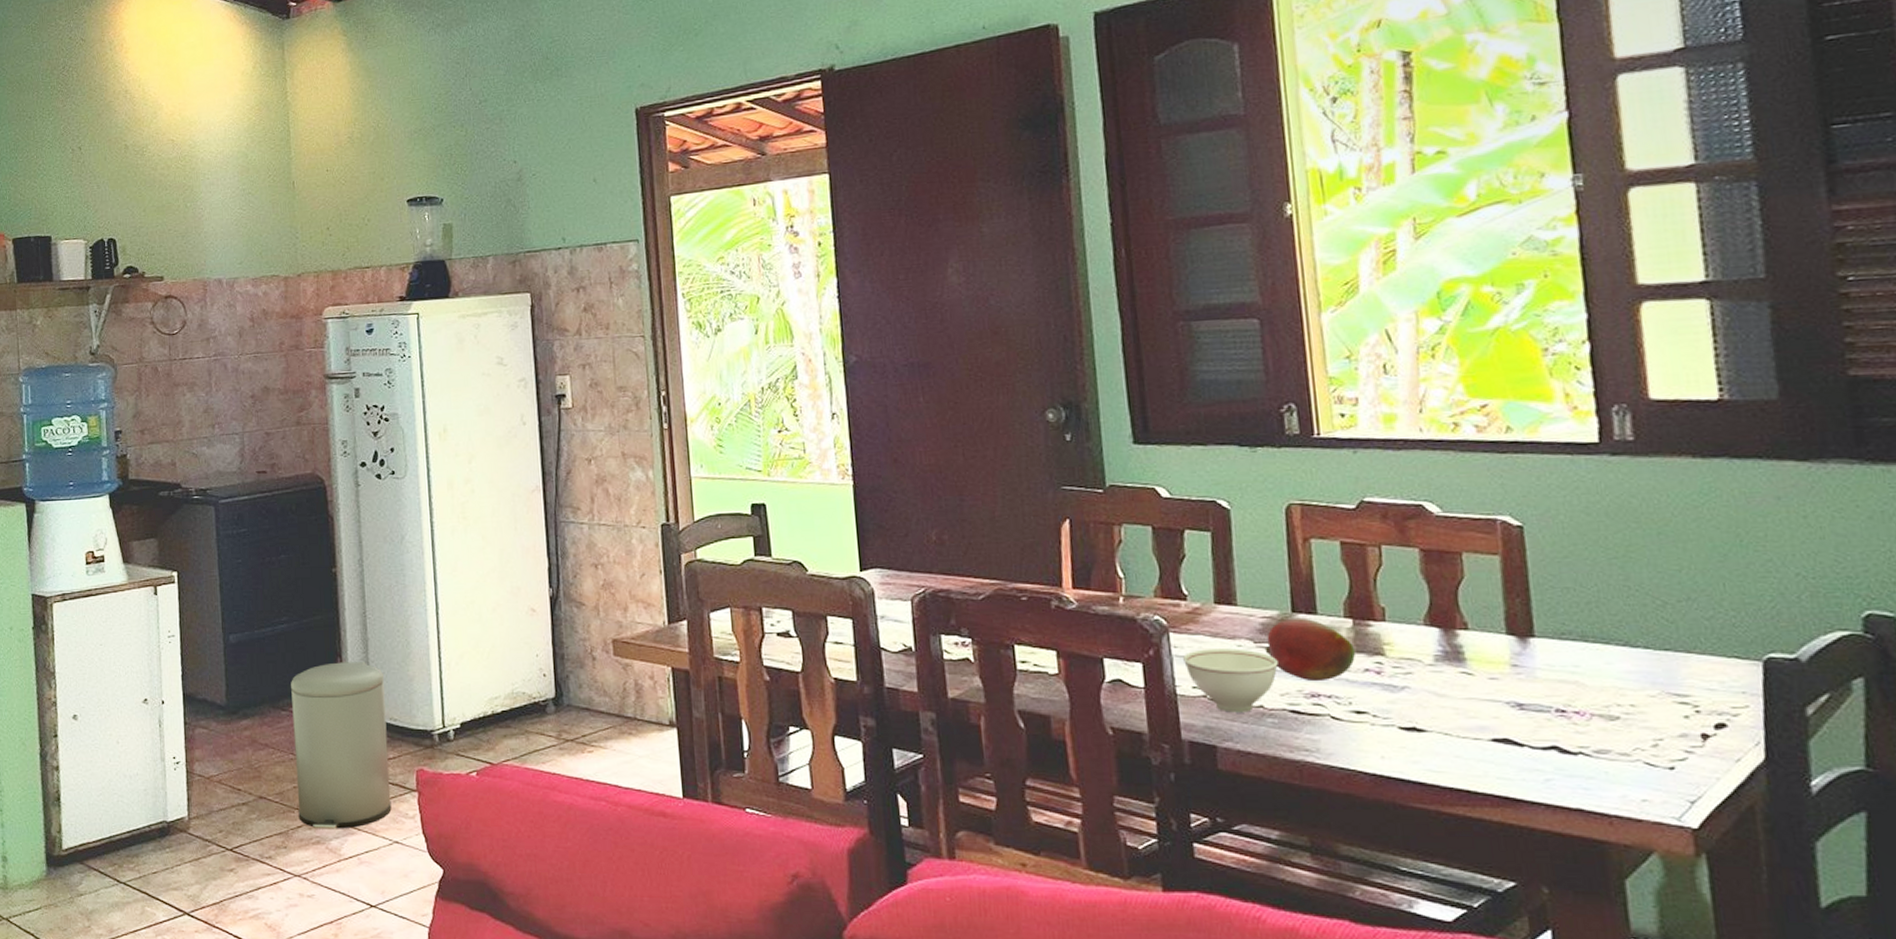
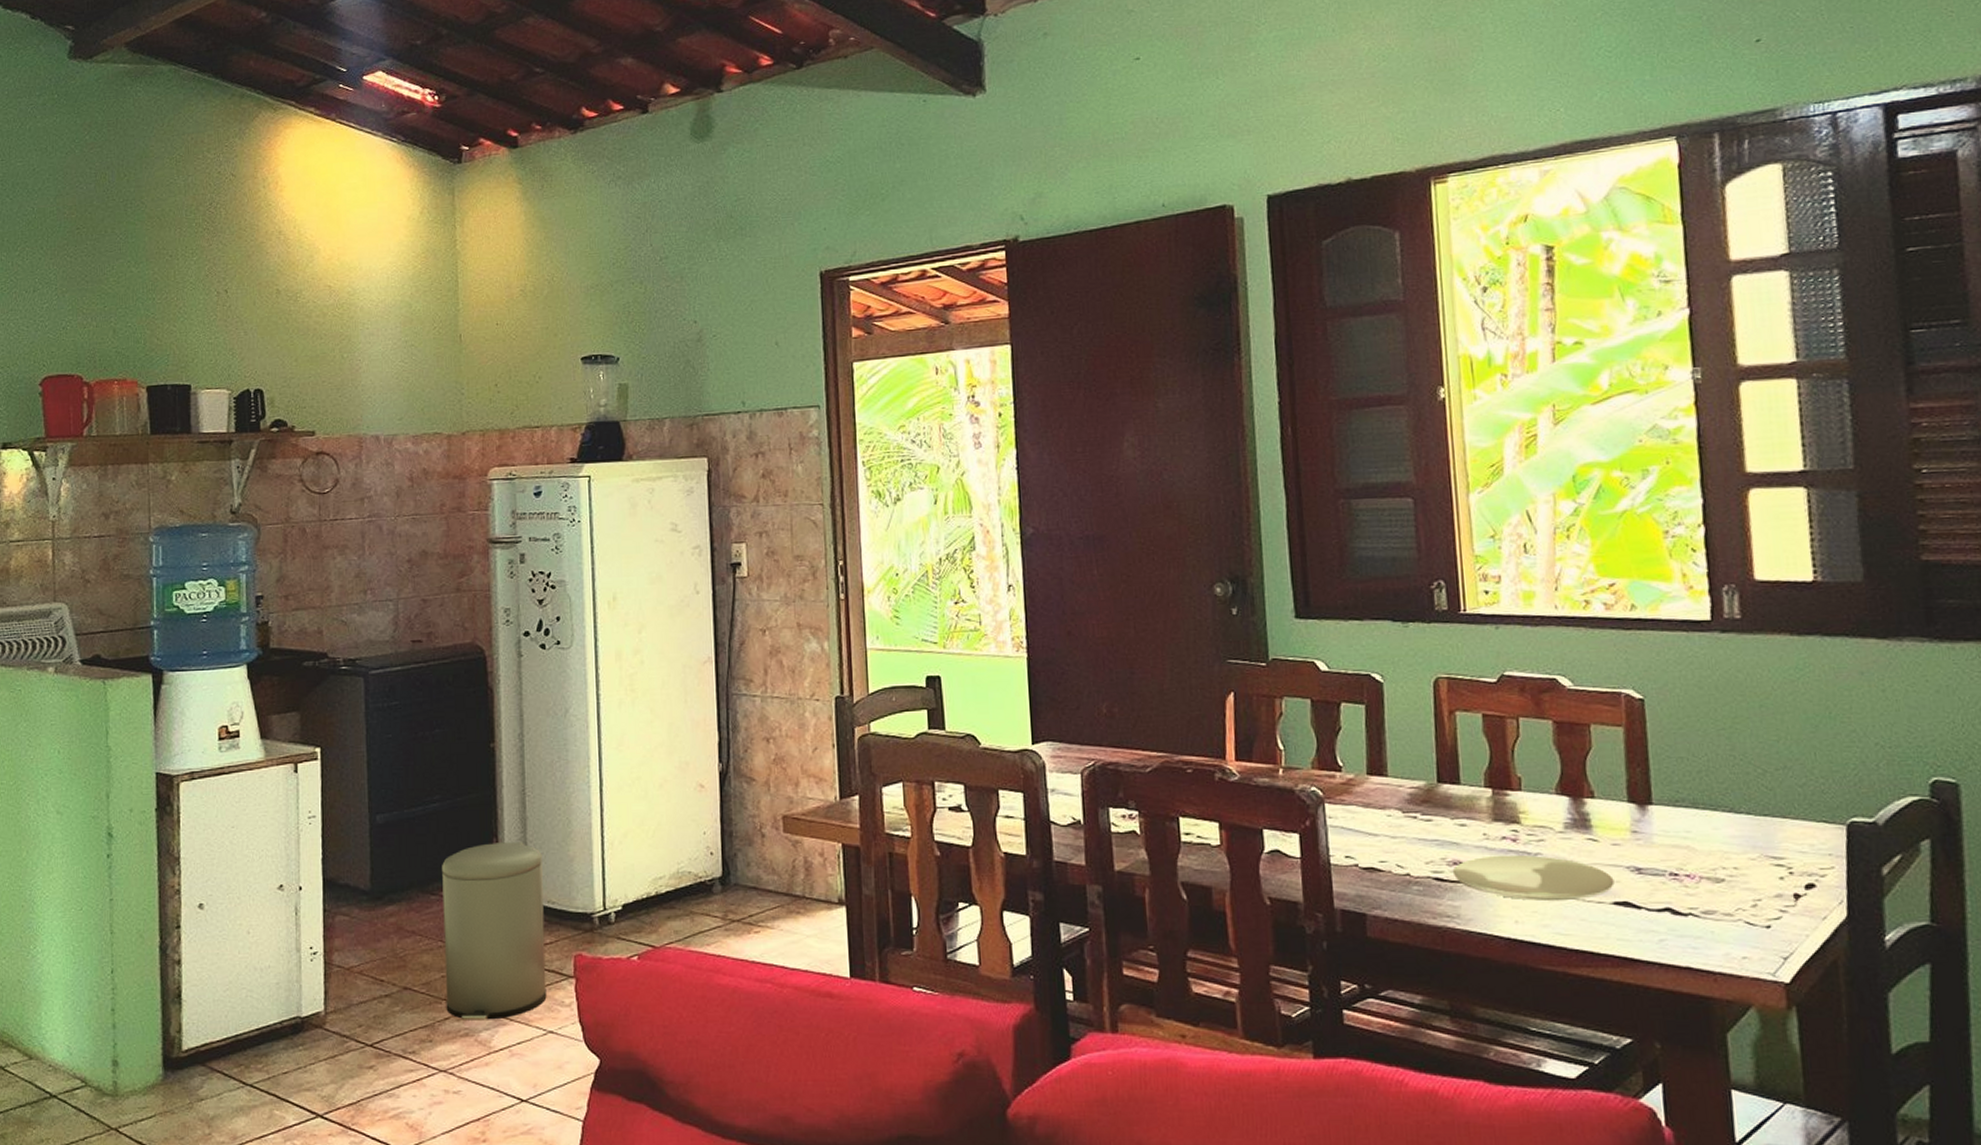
bowl: present [1183,648,1278,713] -> none [1337,818,1424,881]
fruit: present [1264,617,1356,682] -> none [1412,787,1495,850]
plate: none [1310,687,1493,737] -> present [1452,854,1615,902]

